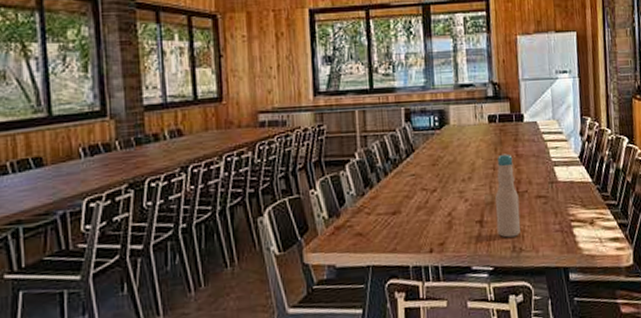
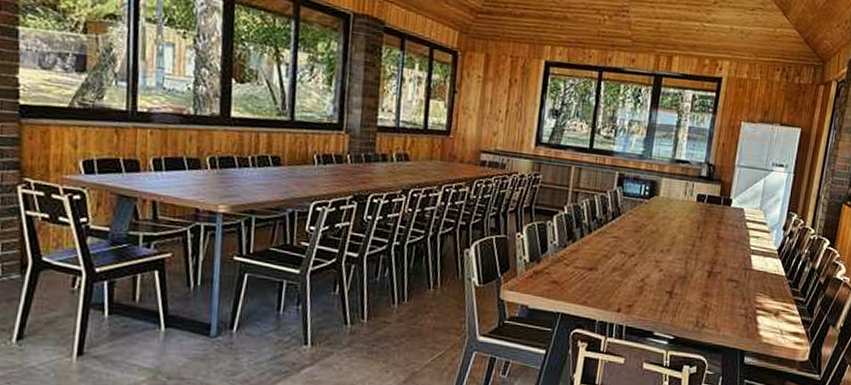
bottle: present [495,153,521,238] -> none [684,233,713,313]

